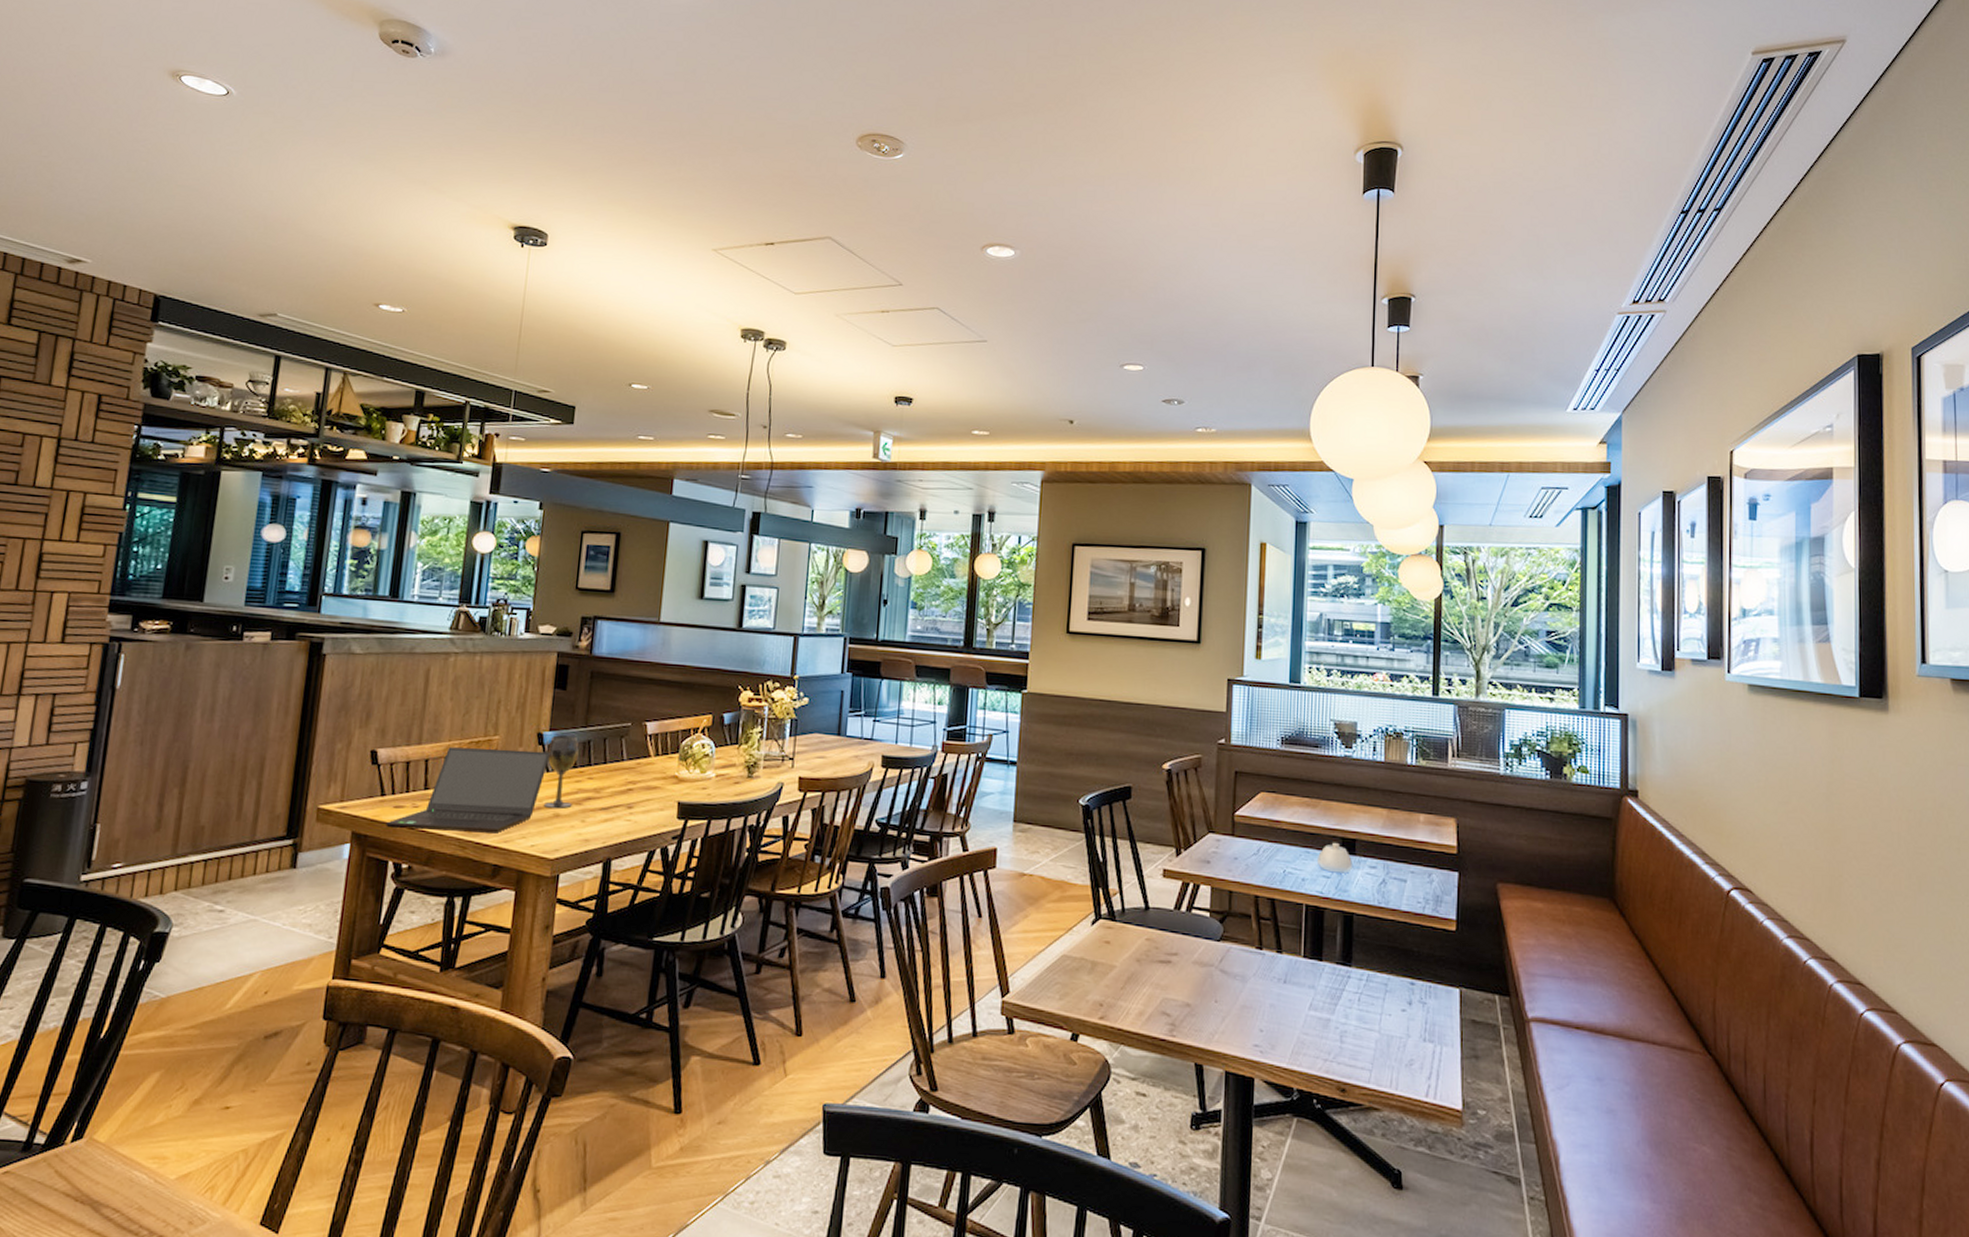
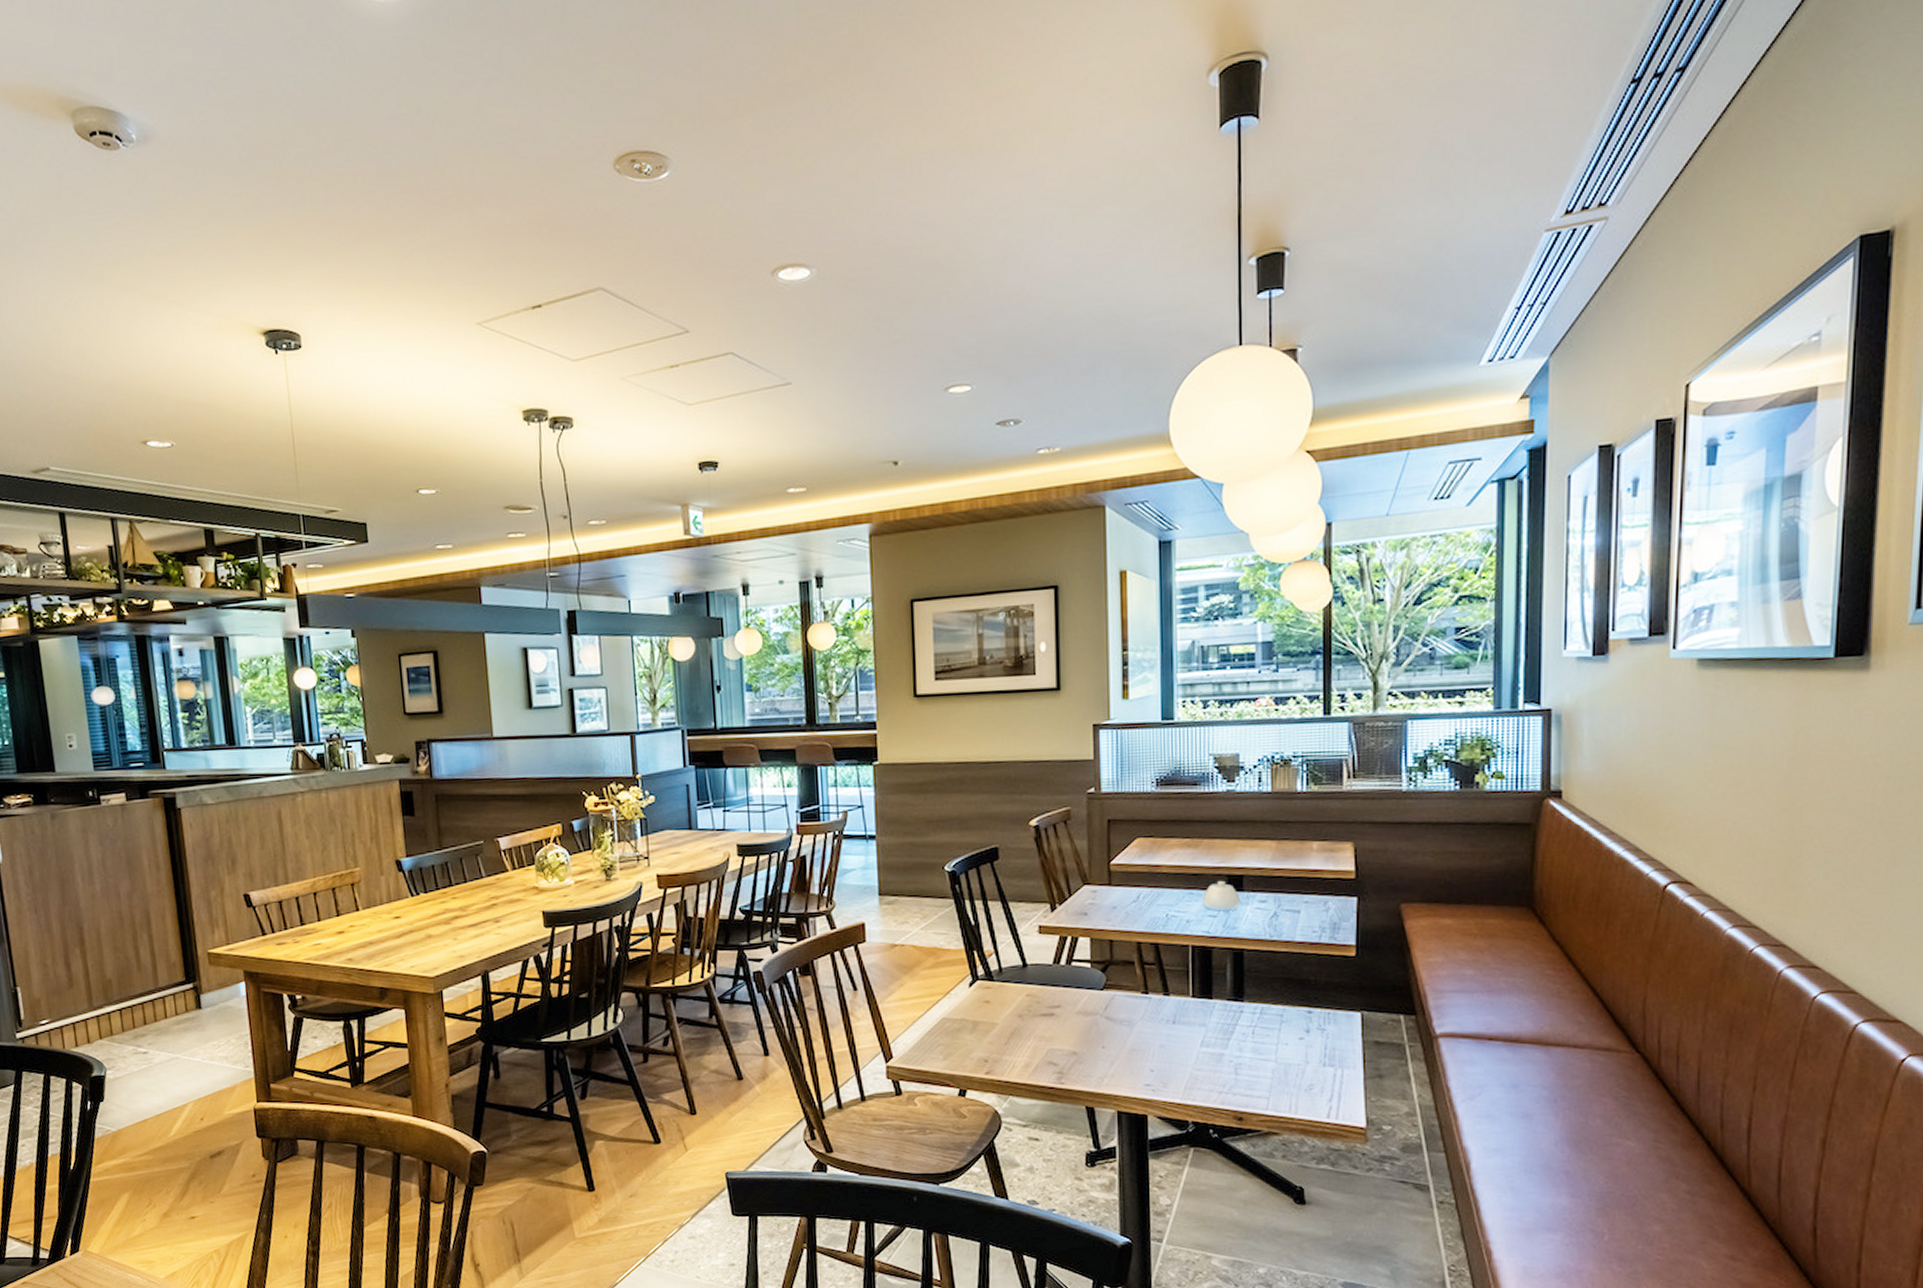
laptop: present [386,747,551,832] -> none [273,877,413,963]
wine glass: present [543,735,579,808] -> none [408,859,442,930]

